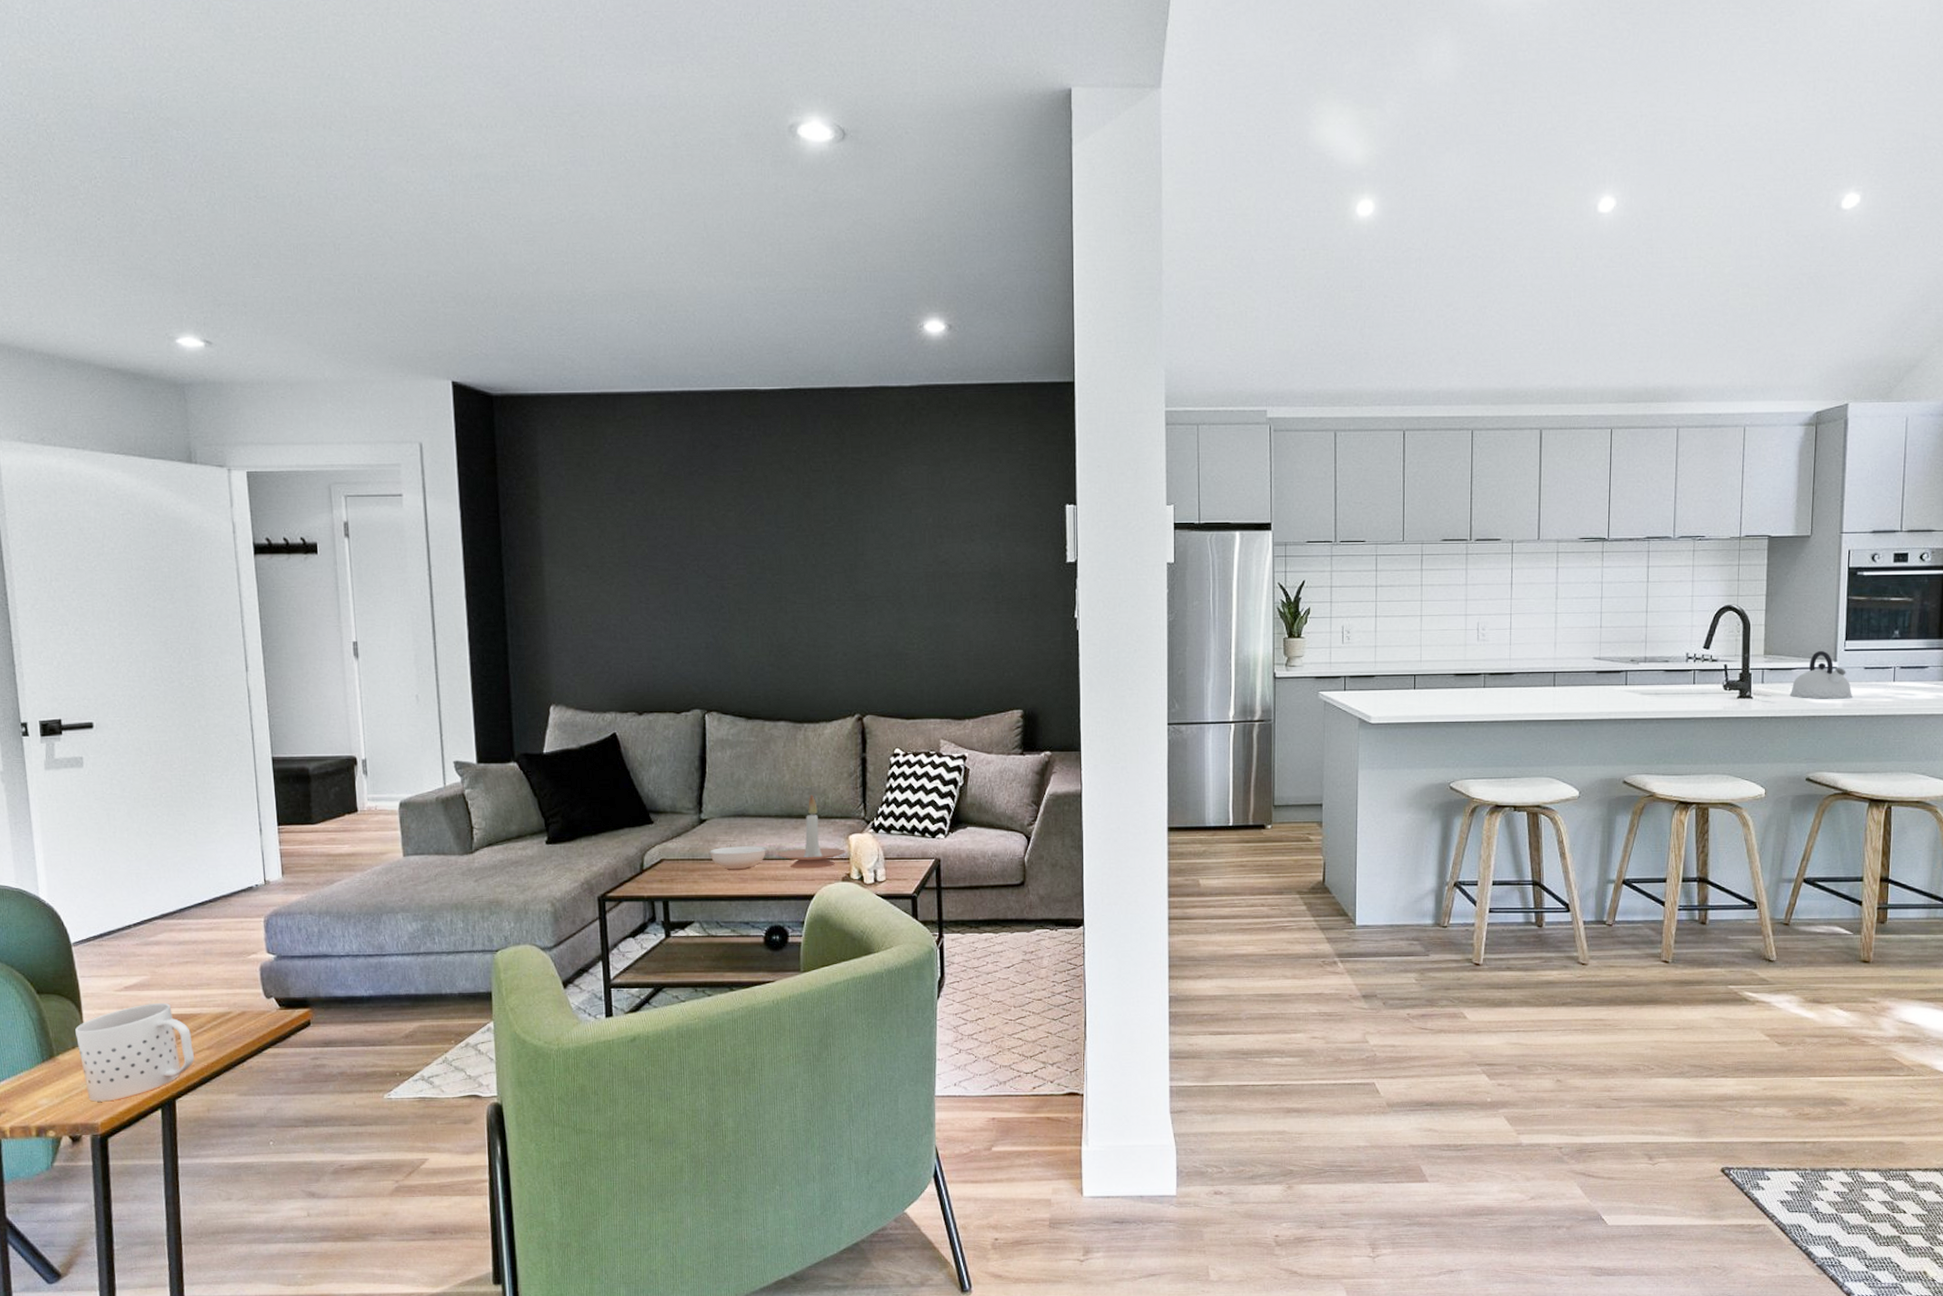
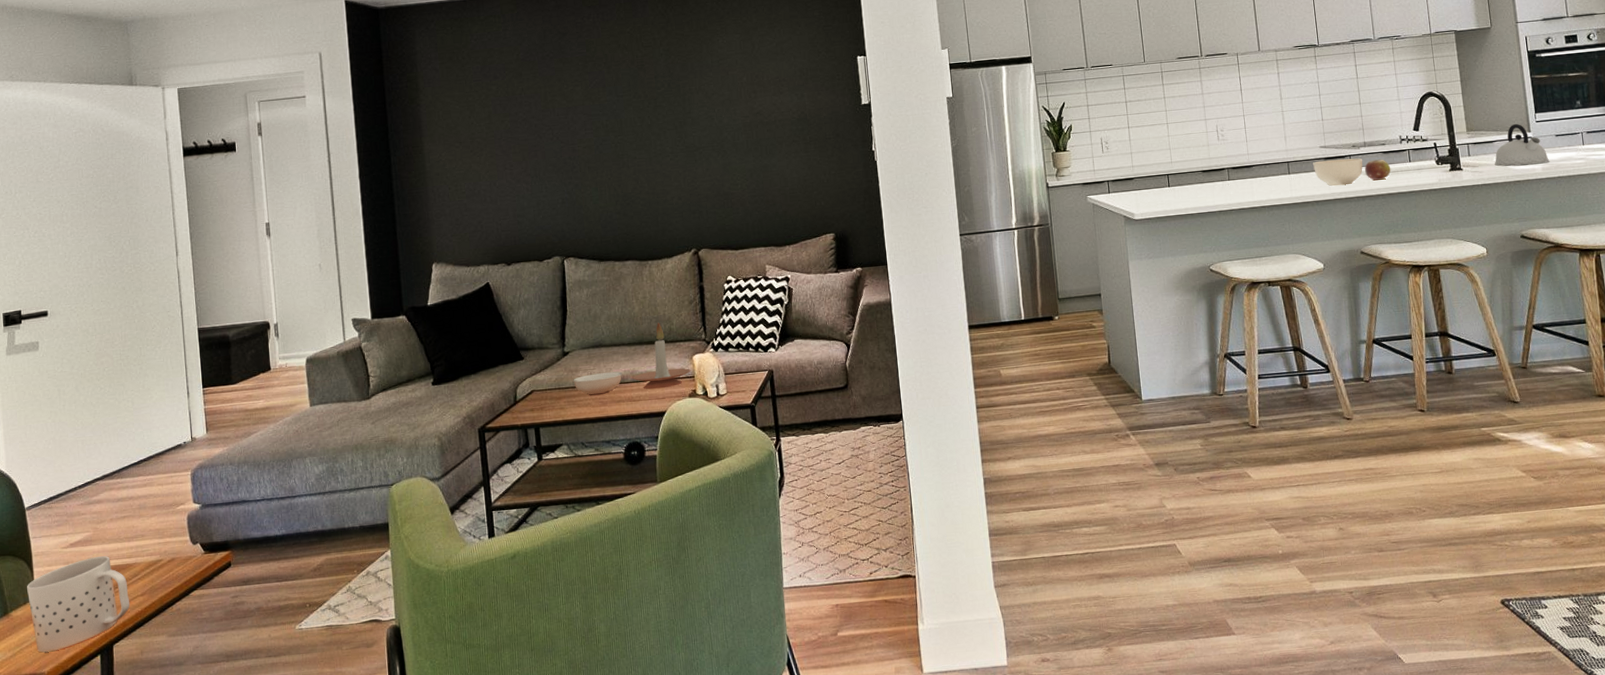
bowl: none [1582,673,1641,705] -> present [1312,158,1363,186]
fruit: none [1641,678,1671,702] -> present [1365,159,1391,181]

